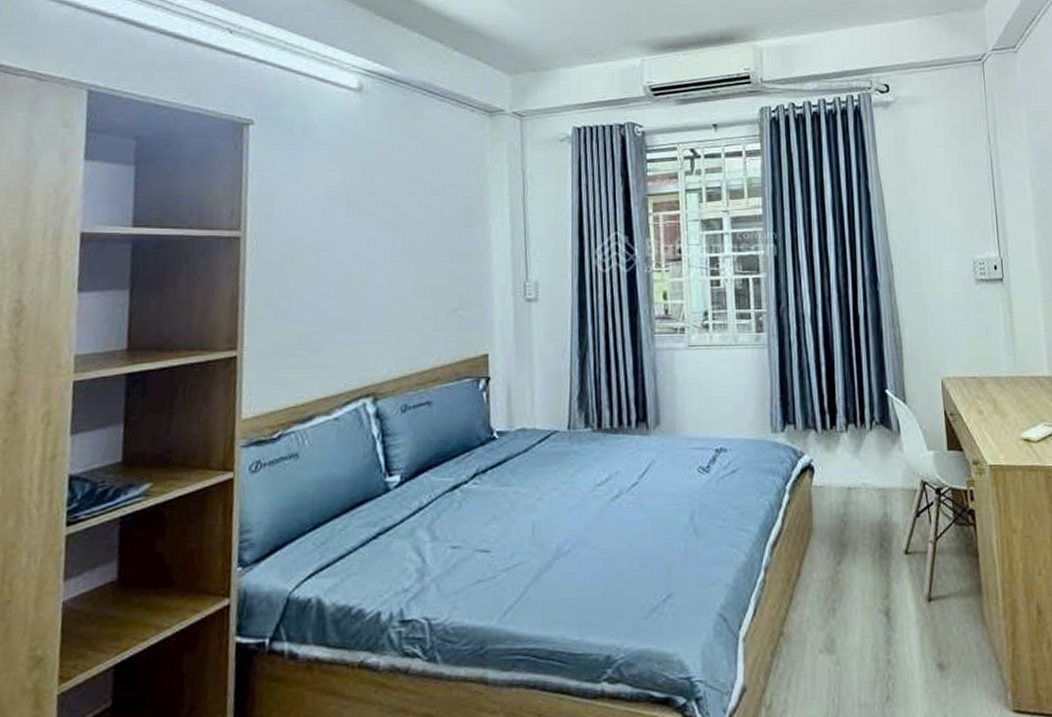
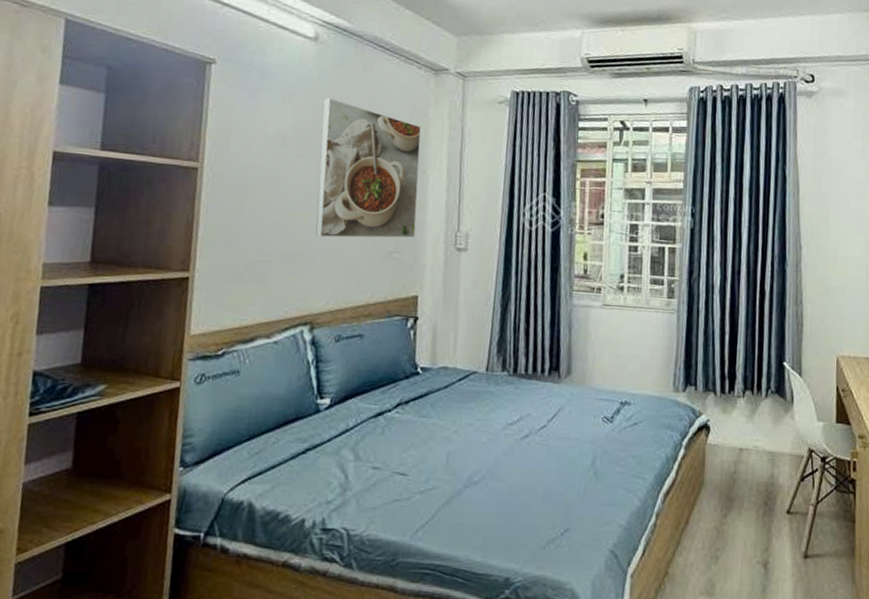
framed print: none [372,151,481,300] -> present [315,98,421,238]

